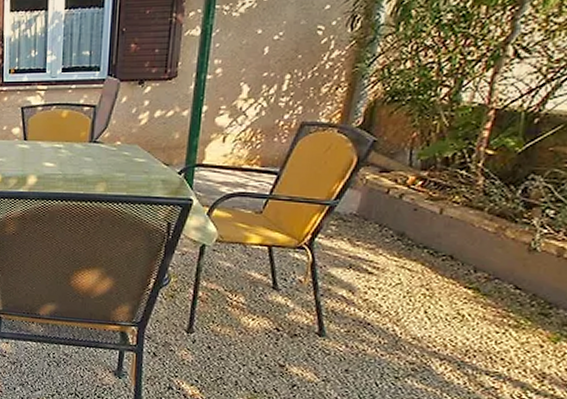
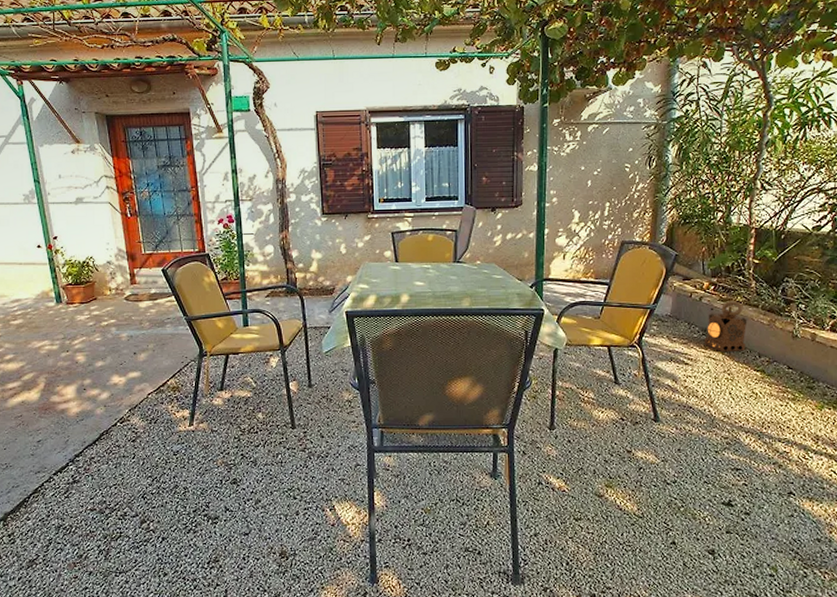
lantern: none [399,201,465,263] -> present [705,301,747,351]

